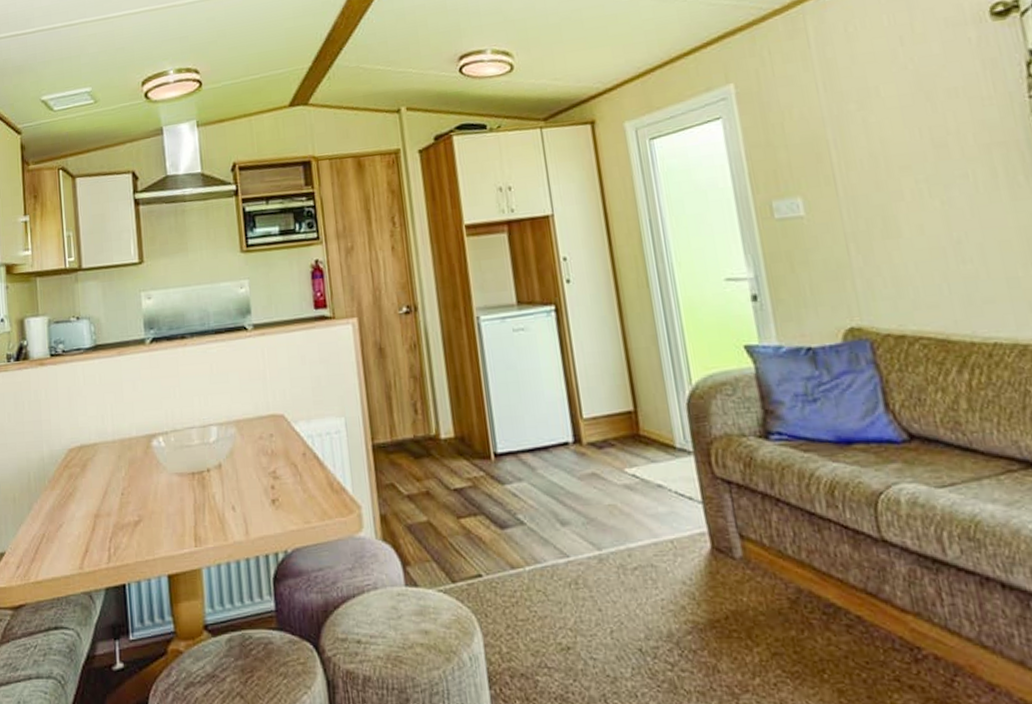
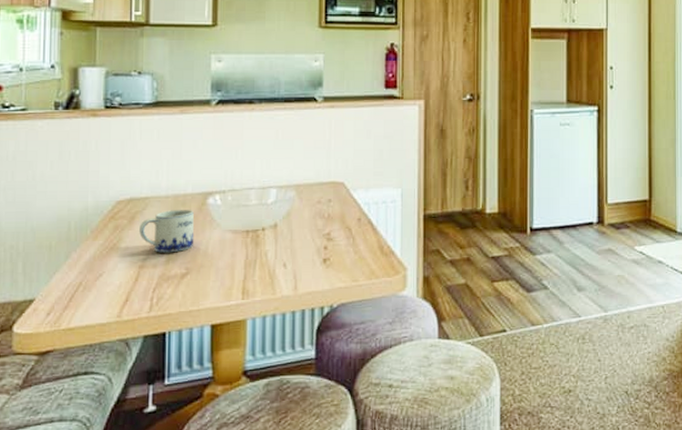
mug: none [91,454,144,501] -> present [139,210,195,253]

